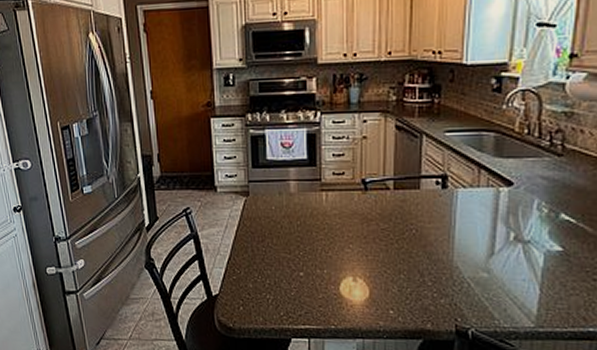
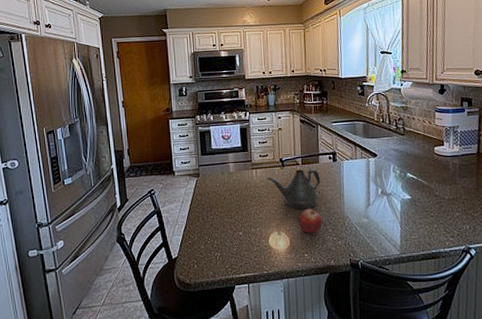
teapot: none [341,196,420,252] -> present [267,169,320,210]
fruit: none [384,250,418,284] -> present [298,208,322,233]

